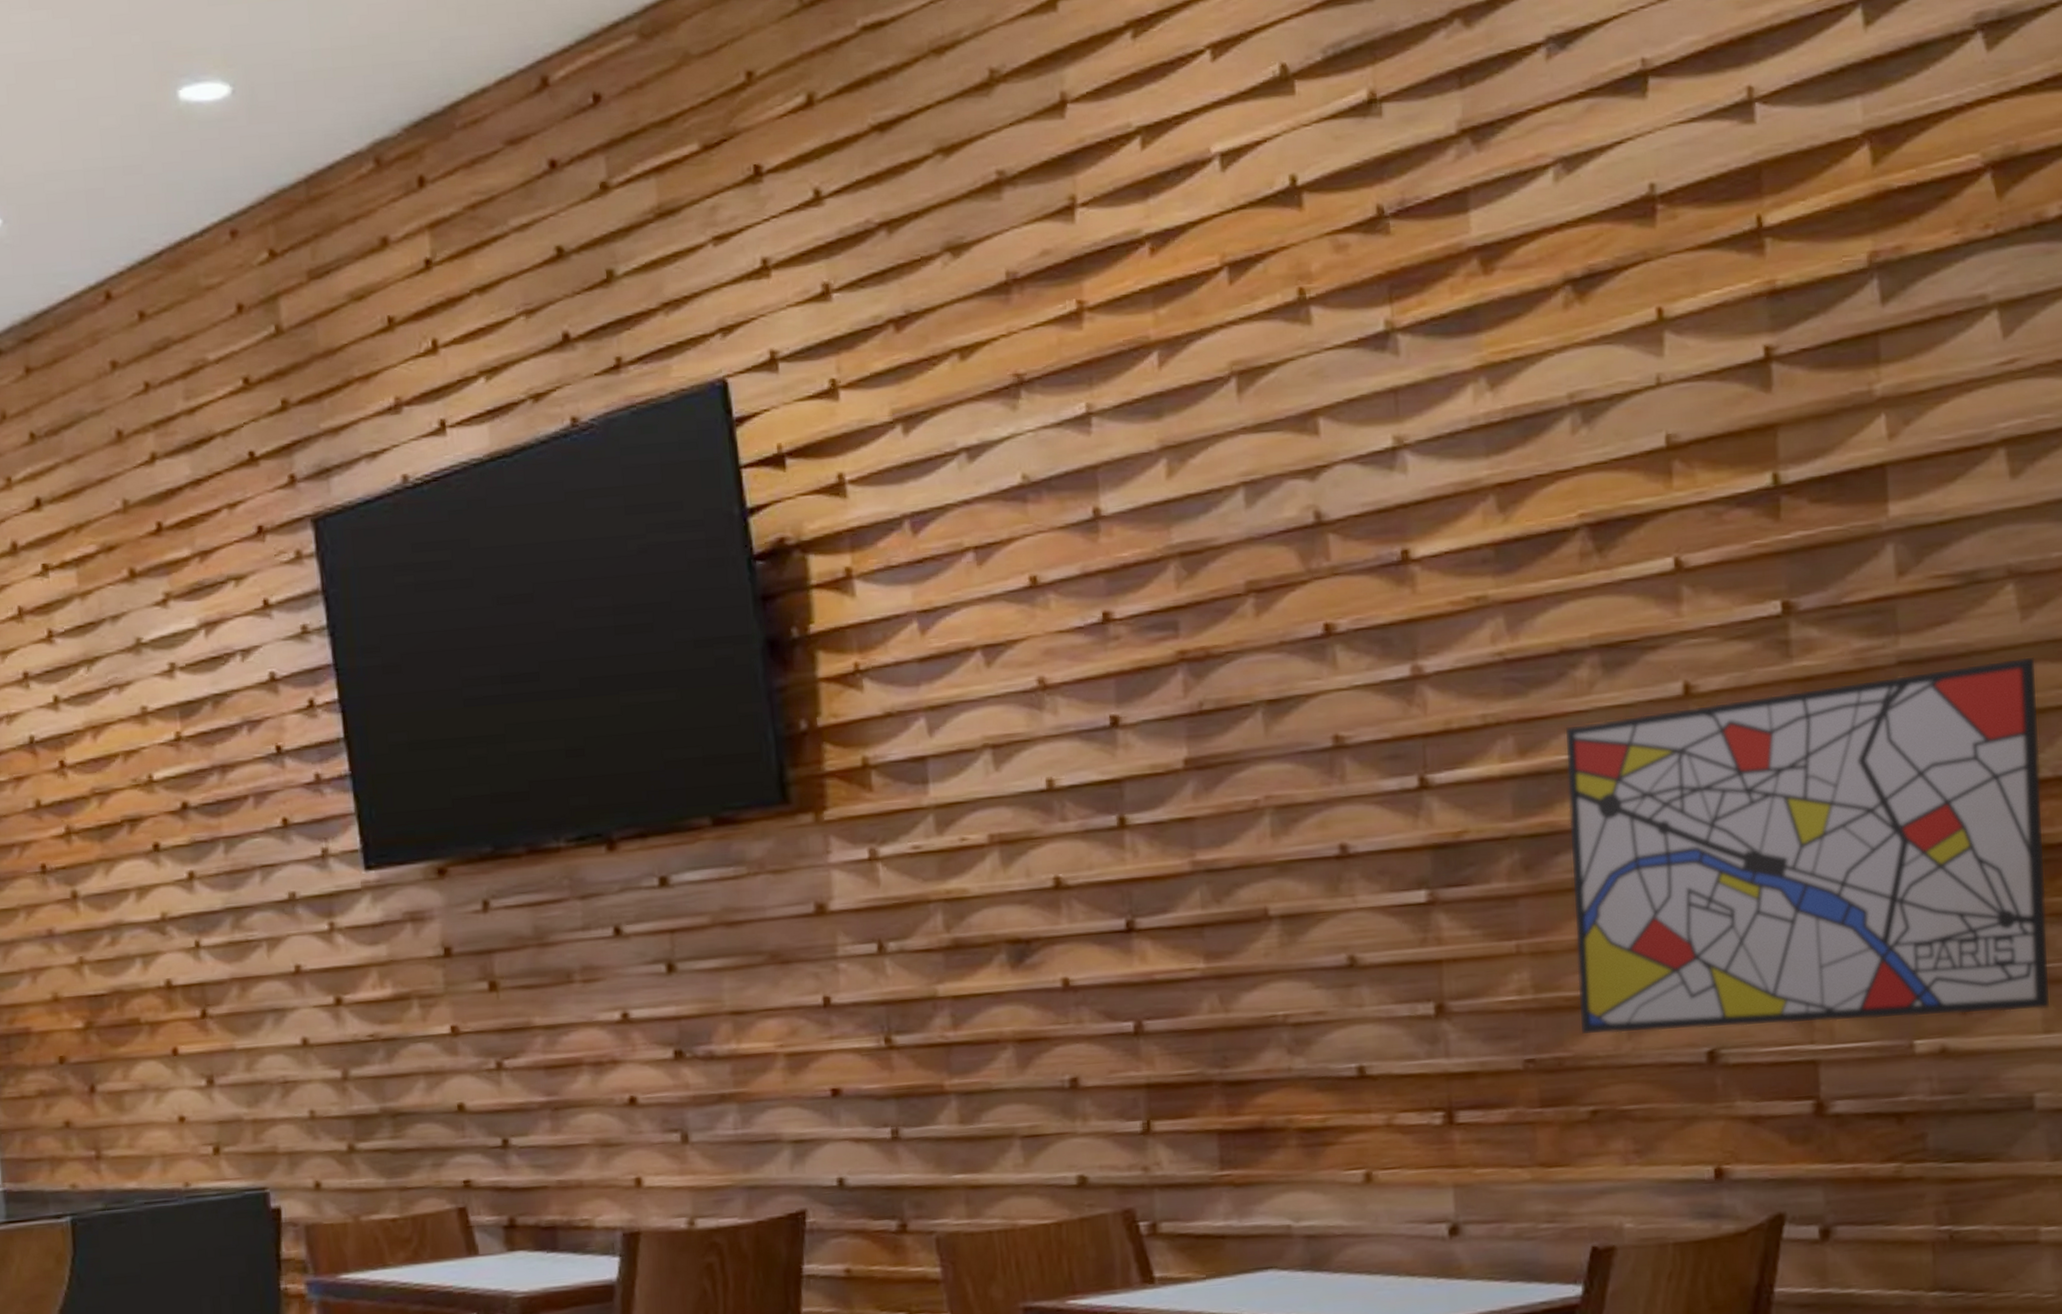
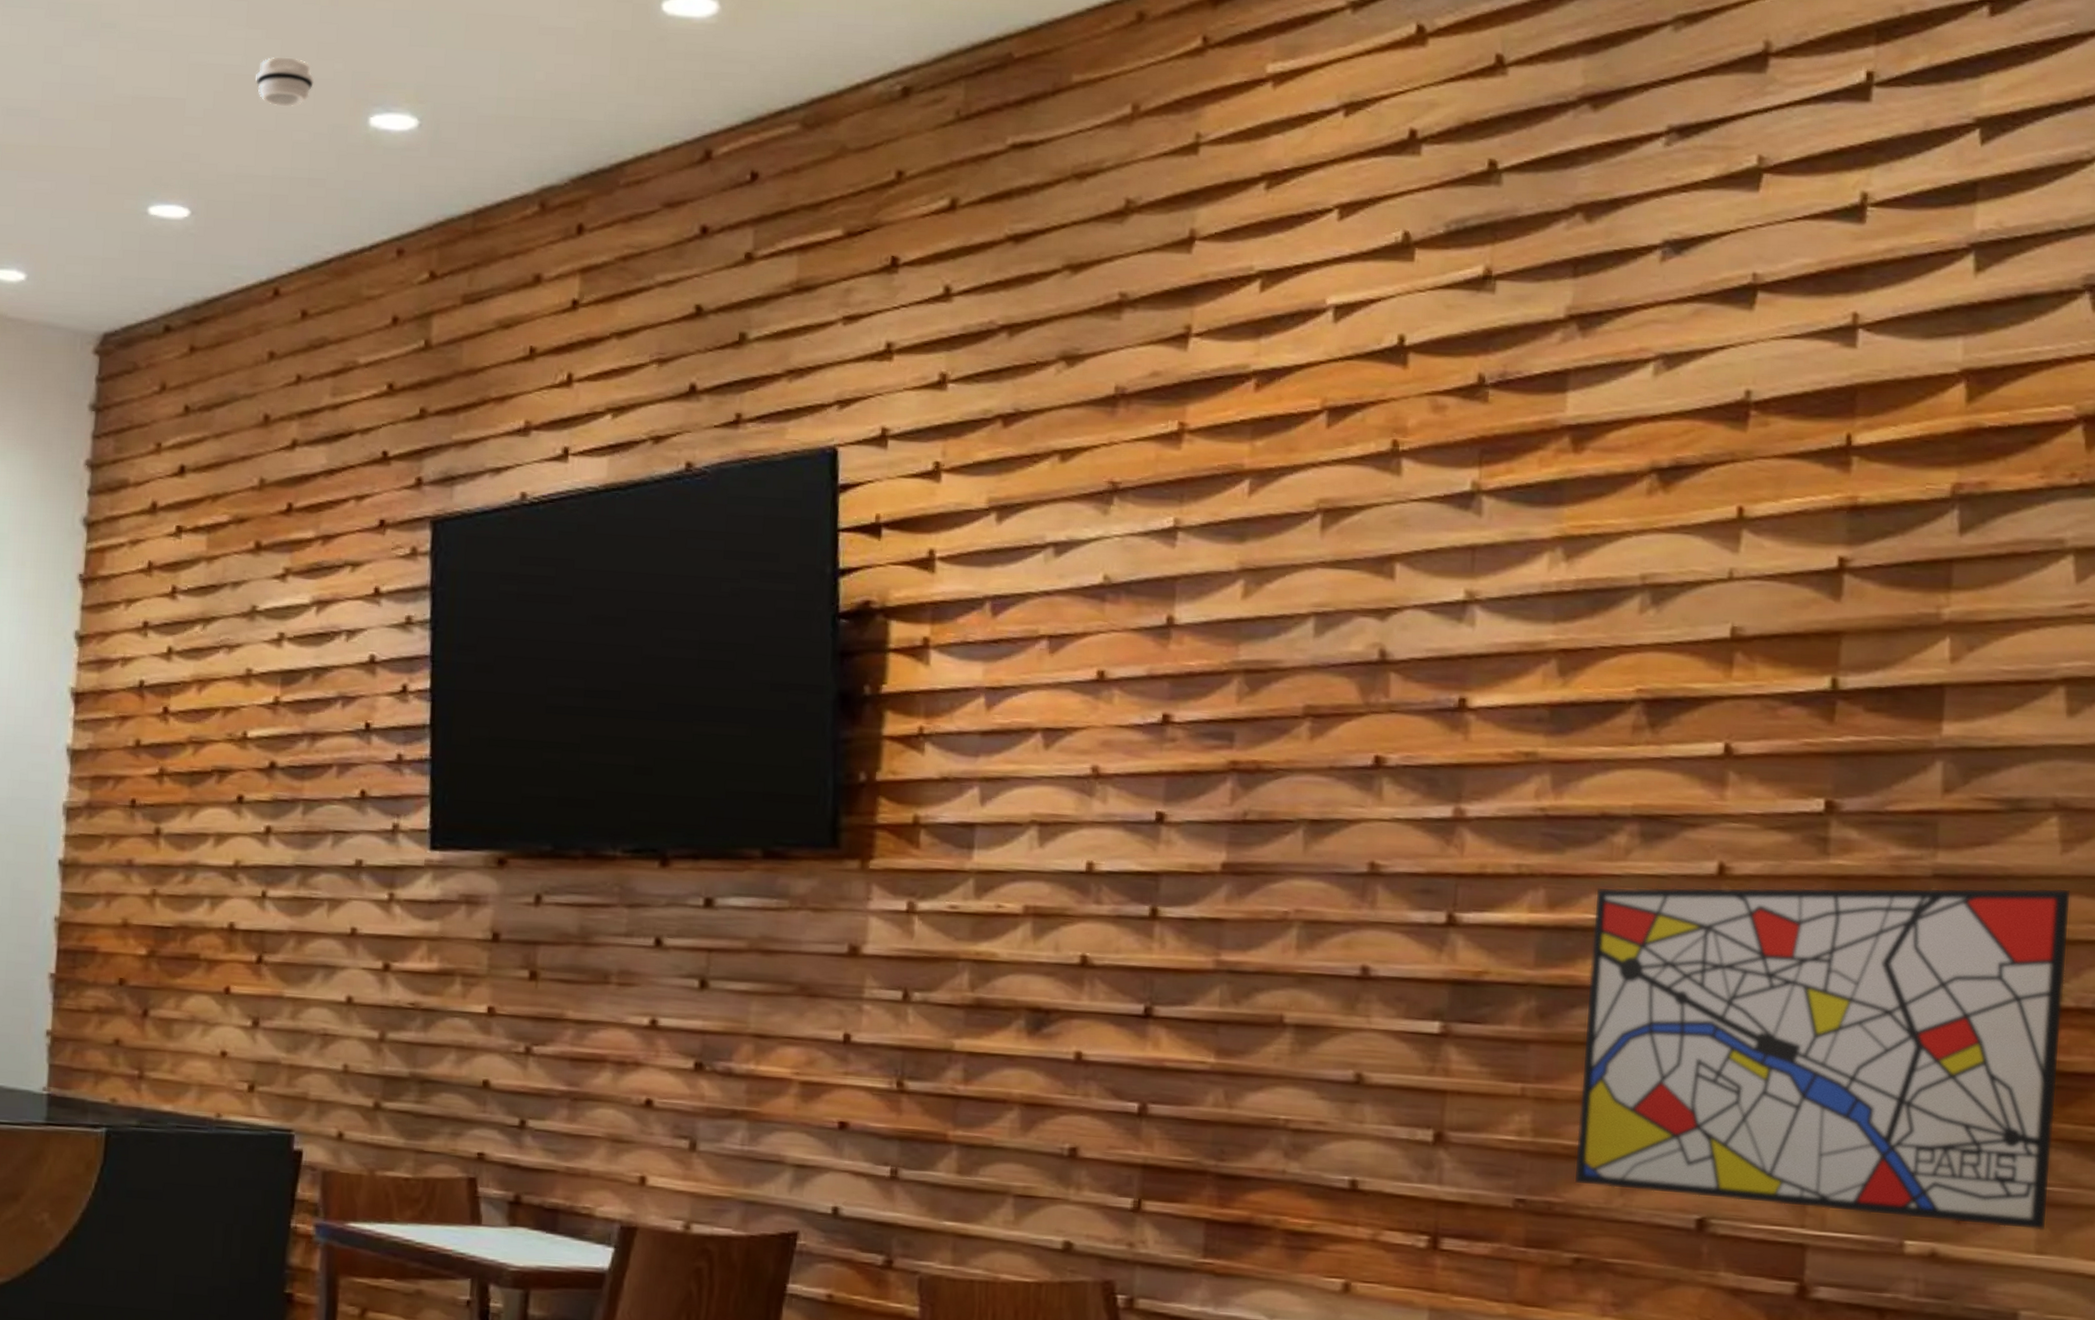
smoke detector: none [48,35,113,91] -> present [256,57,315,107]

